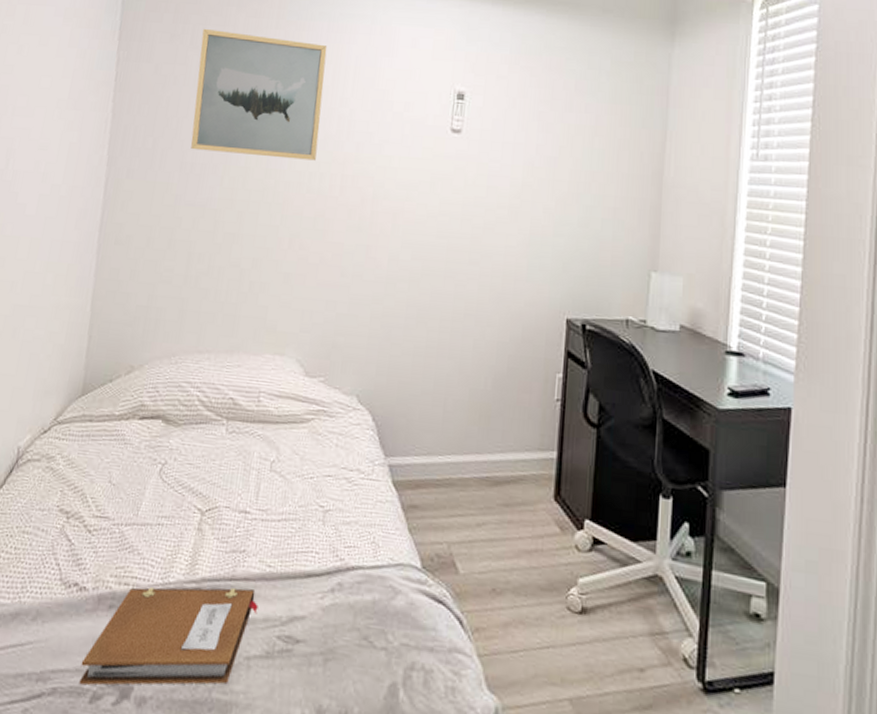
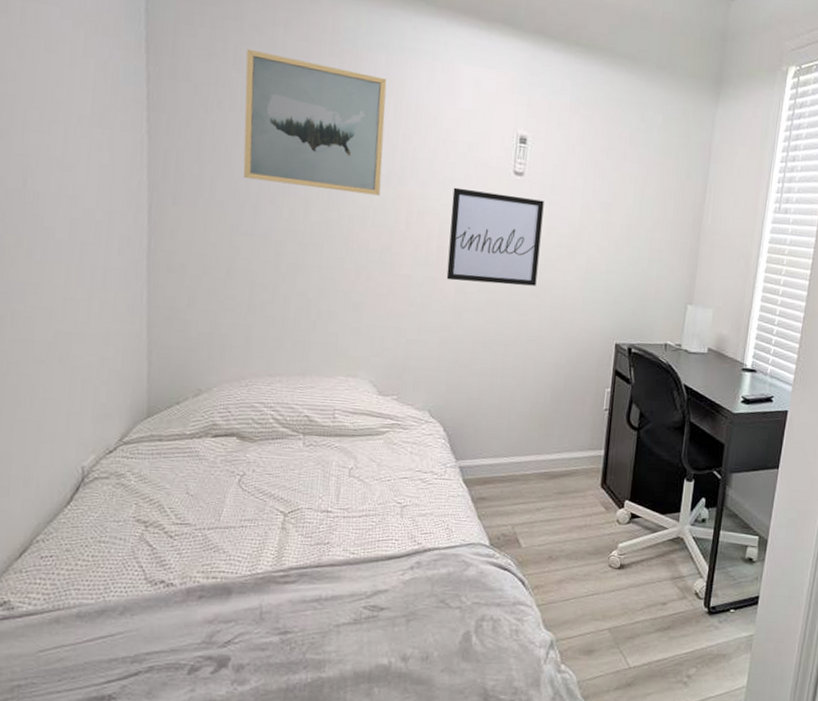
notebook: present [79,587,258,685] -> none [175,572,344,661]
wall art: none [379,148,483,253] -> present [446,187,544,286]

